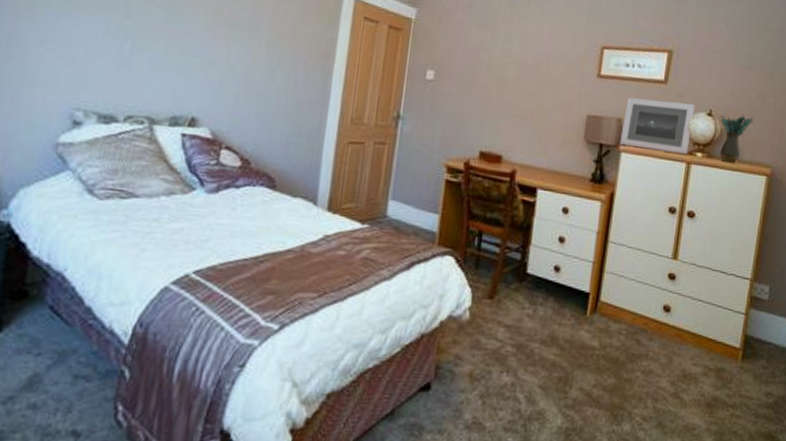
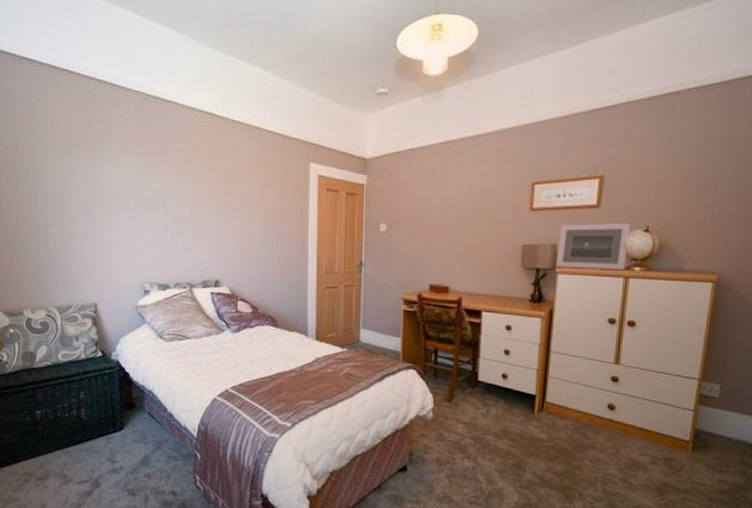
vase: present [719,114,754,164] -> none [659,226,696,274]

